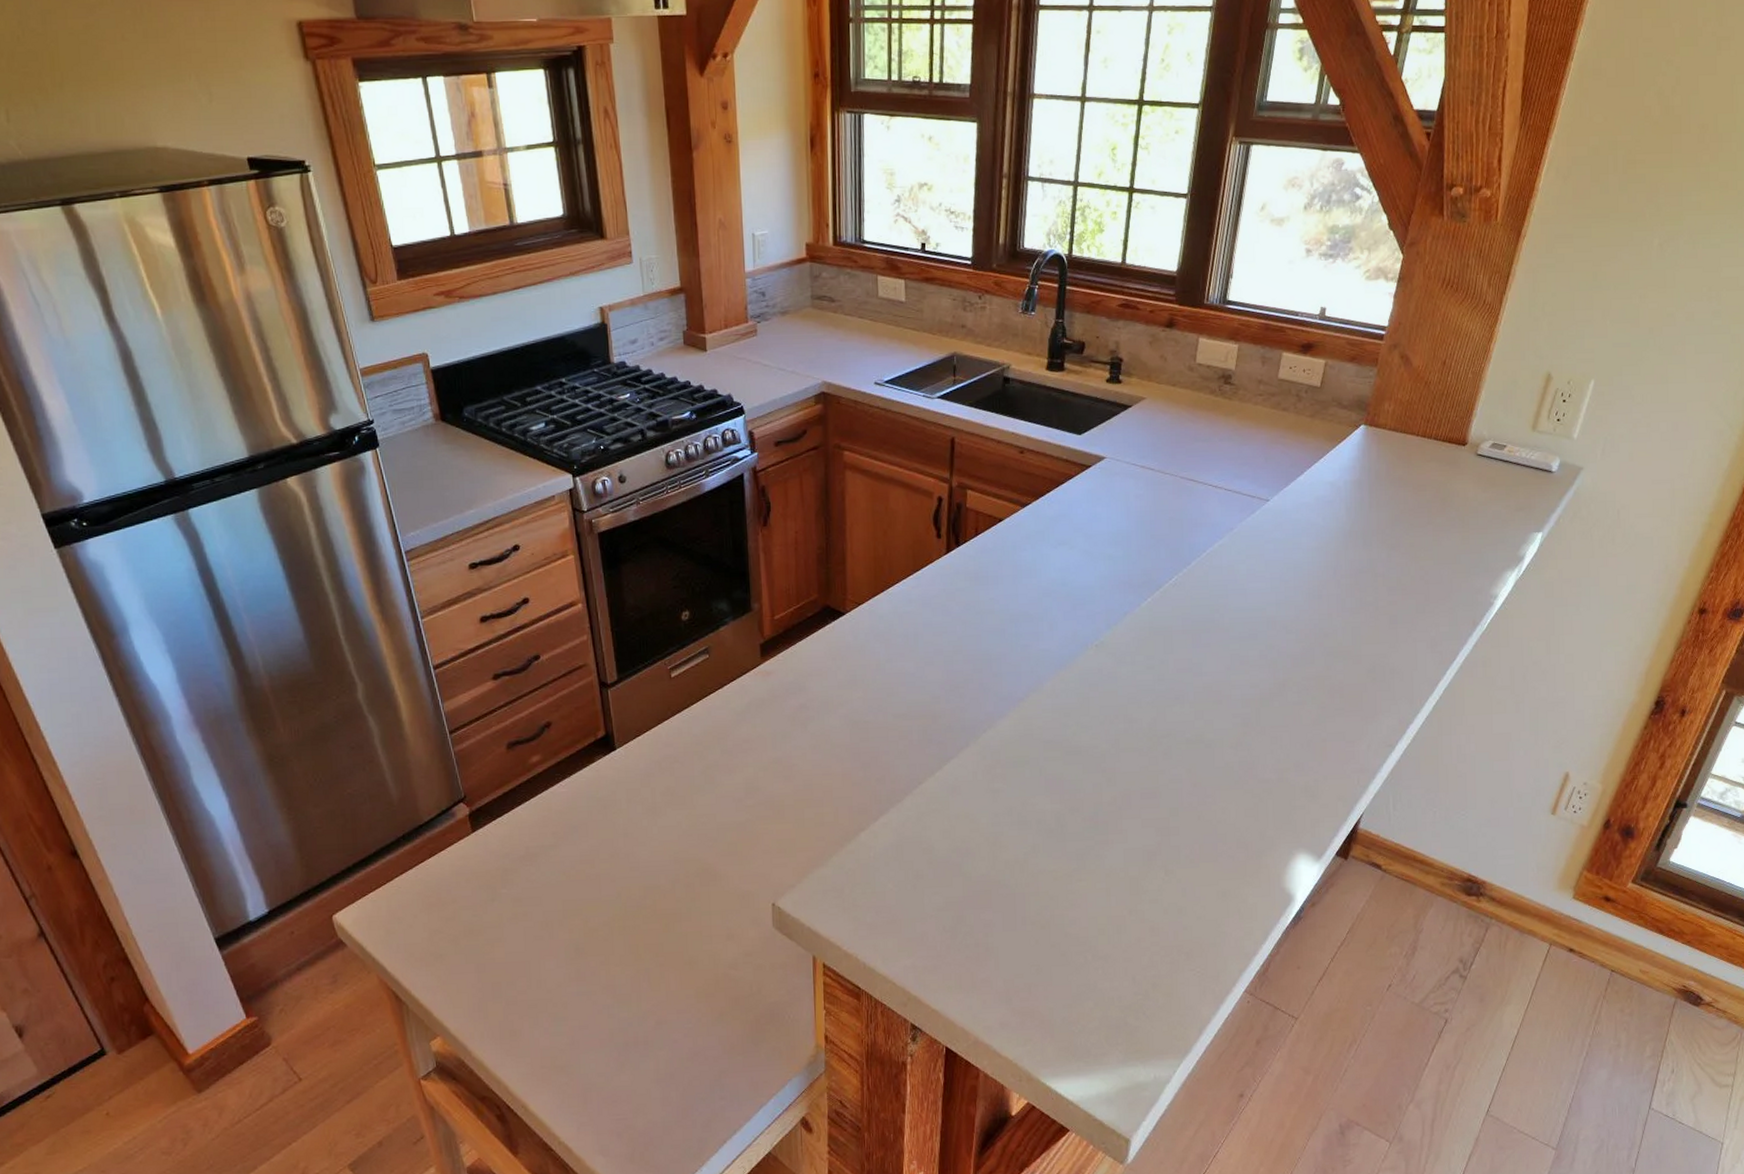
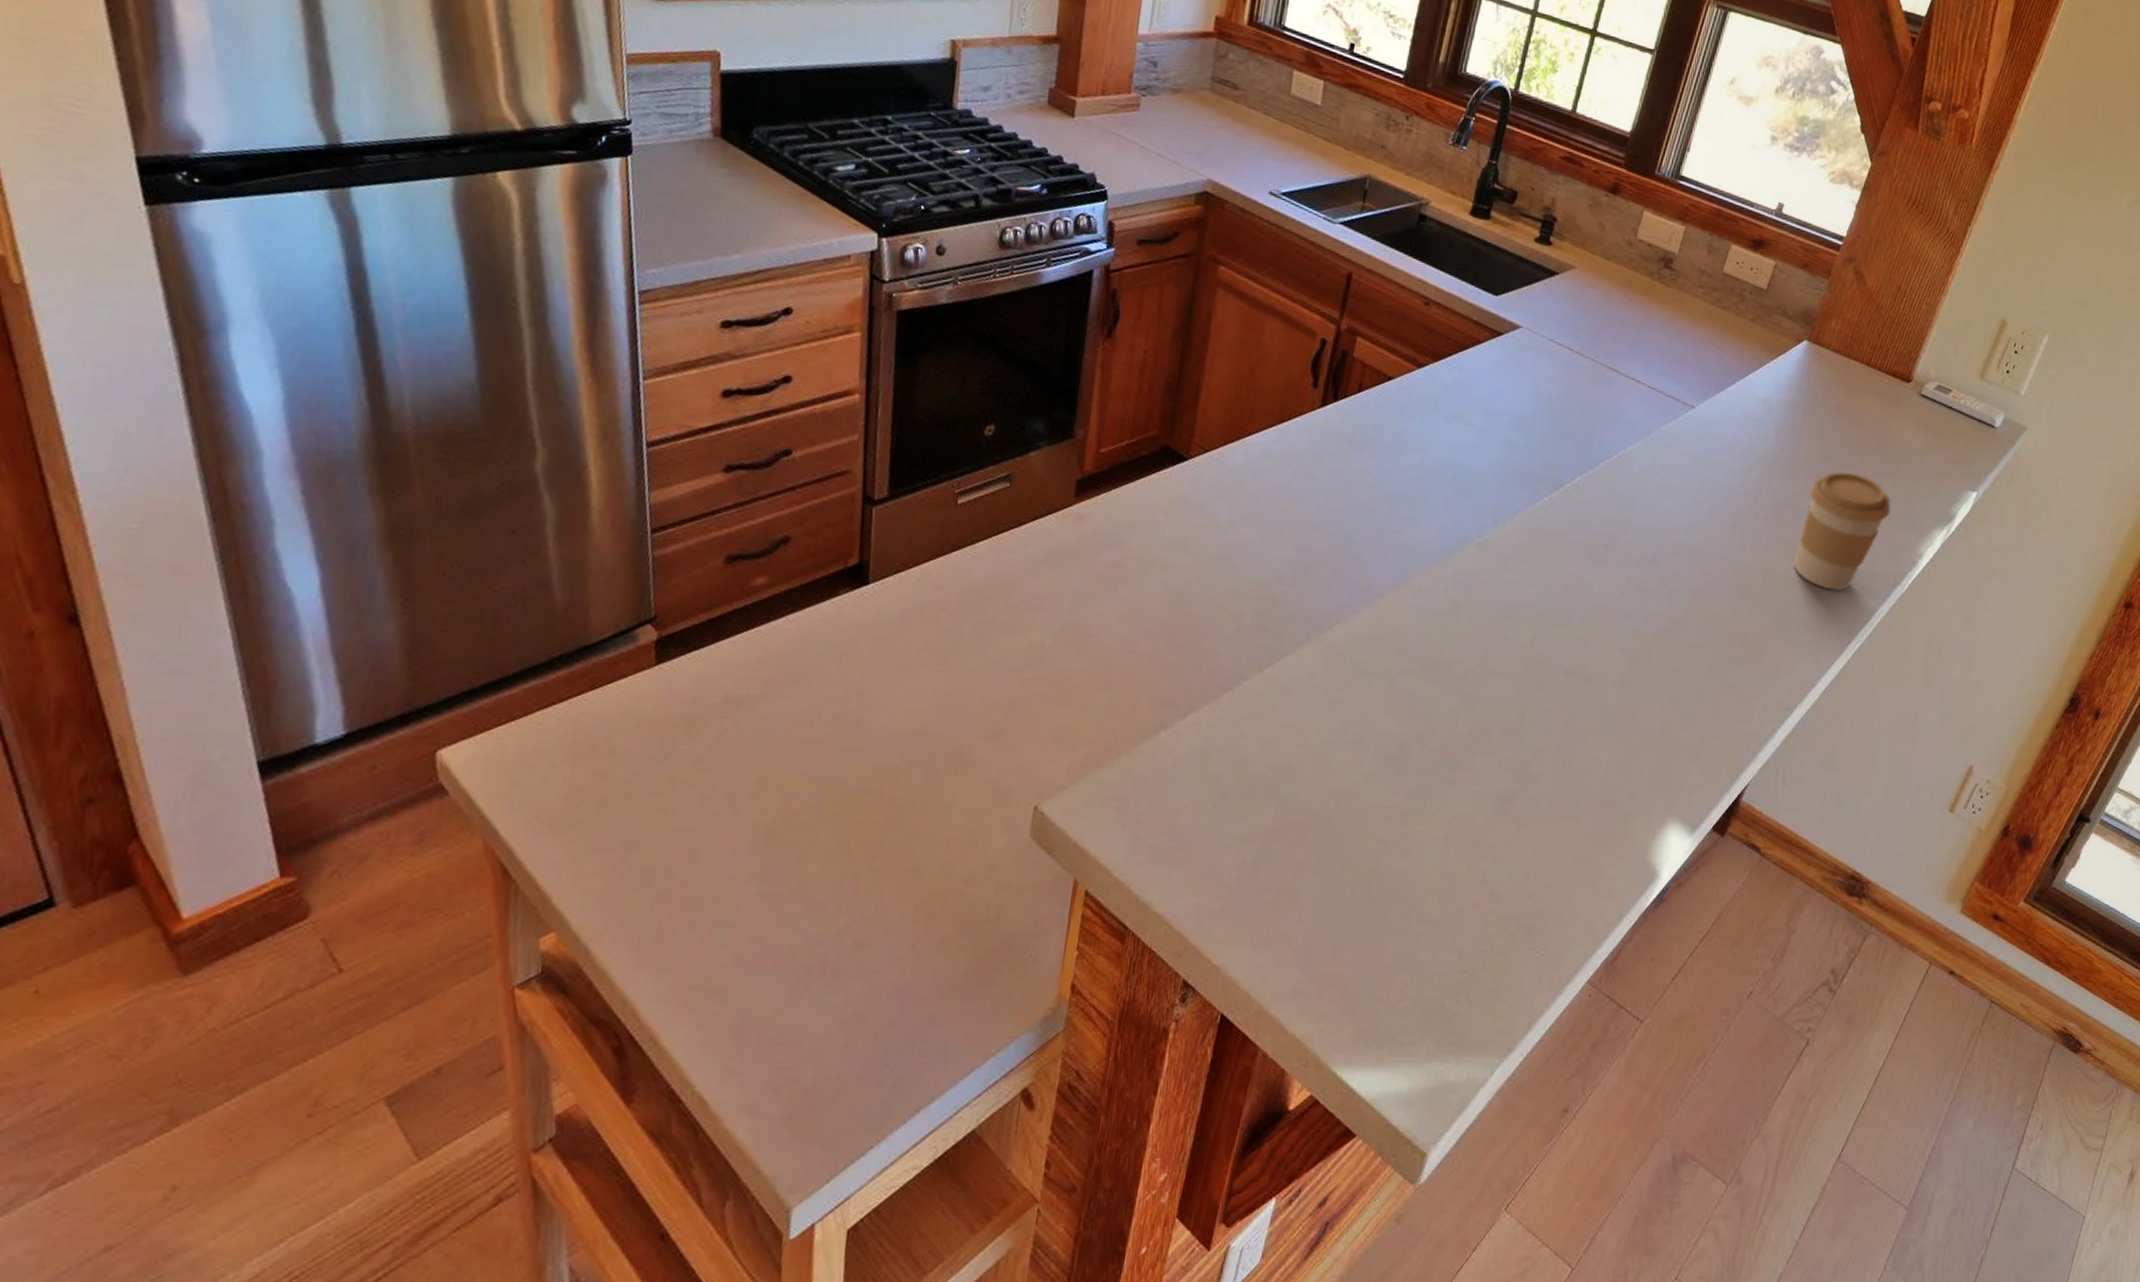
coffee cup: none [1379,533,1462,639] -> present [1794,470,1892,591]

